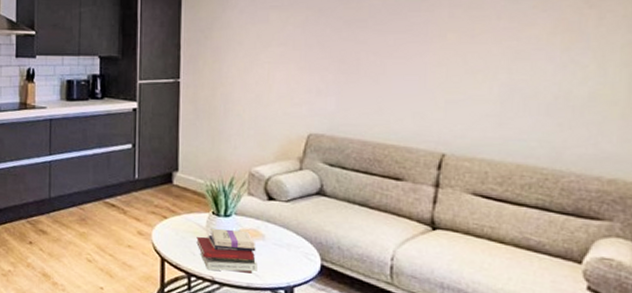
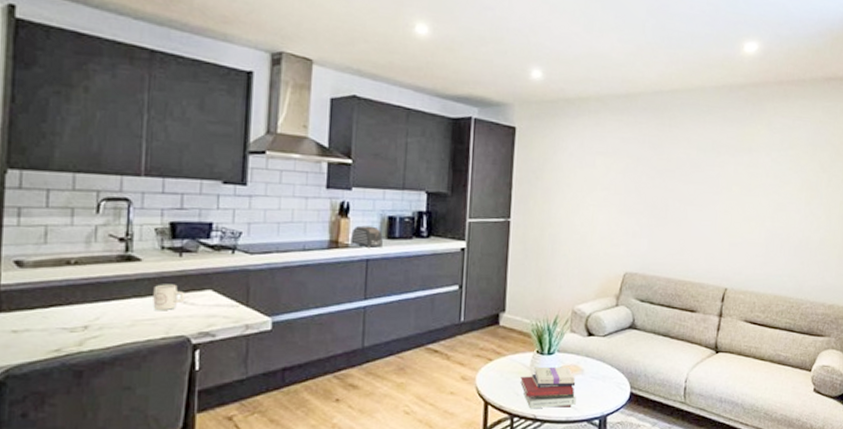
toaster: none [37,89,63,110] -> present [351,225,383,249]

